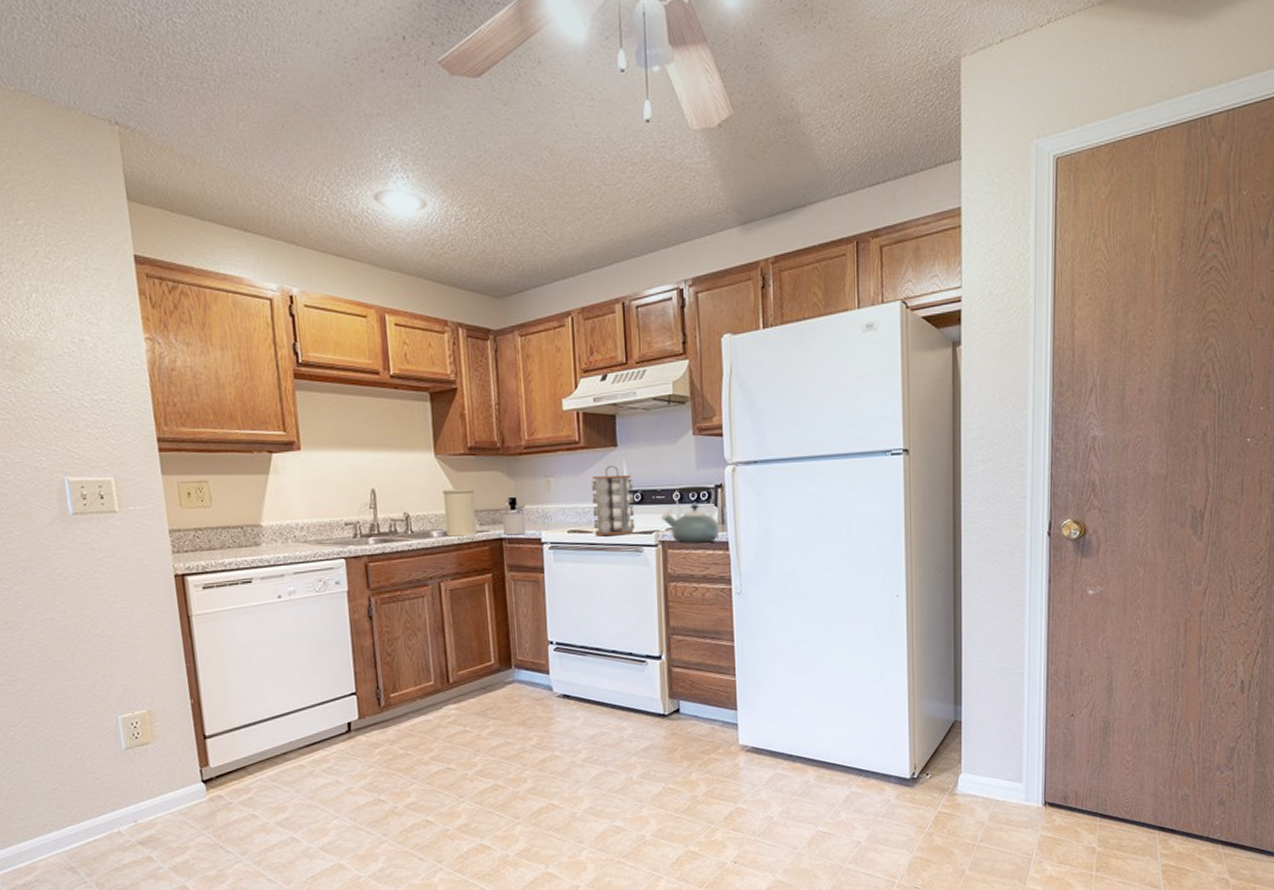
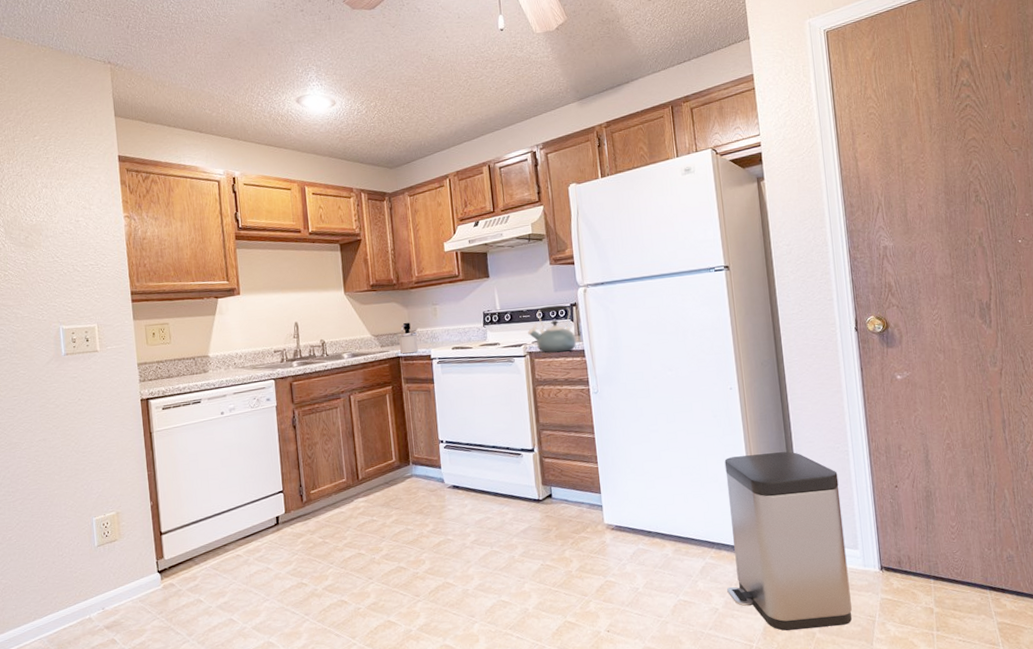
canister: present [442,488,477,537] -> none [351,317,379,358]
spice rack: present [591,465,636,537] -> none [470,292,507,351]
pedal bin: none [872,671,1009,867] -> present [724,451,852,631]

